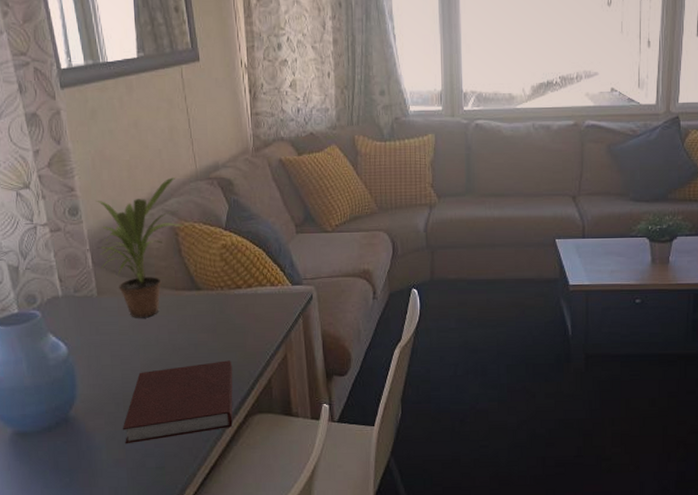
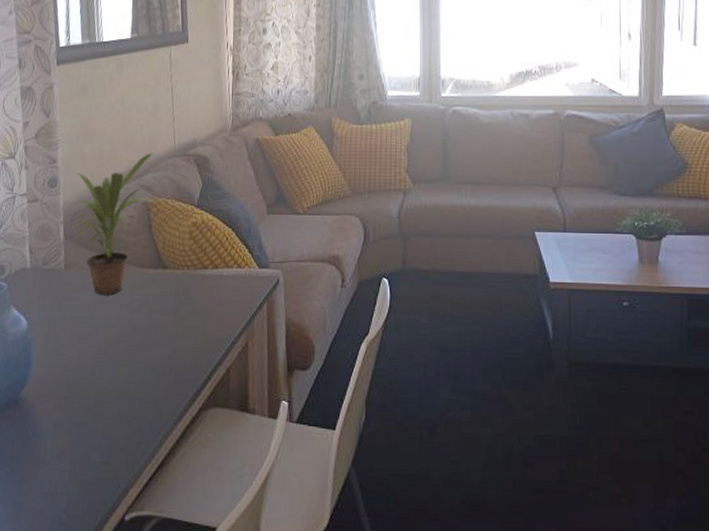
notebook: present [123,360,233,444] -> none [72,346,191,433]

